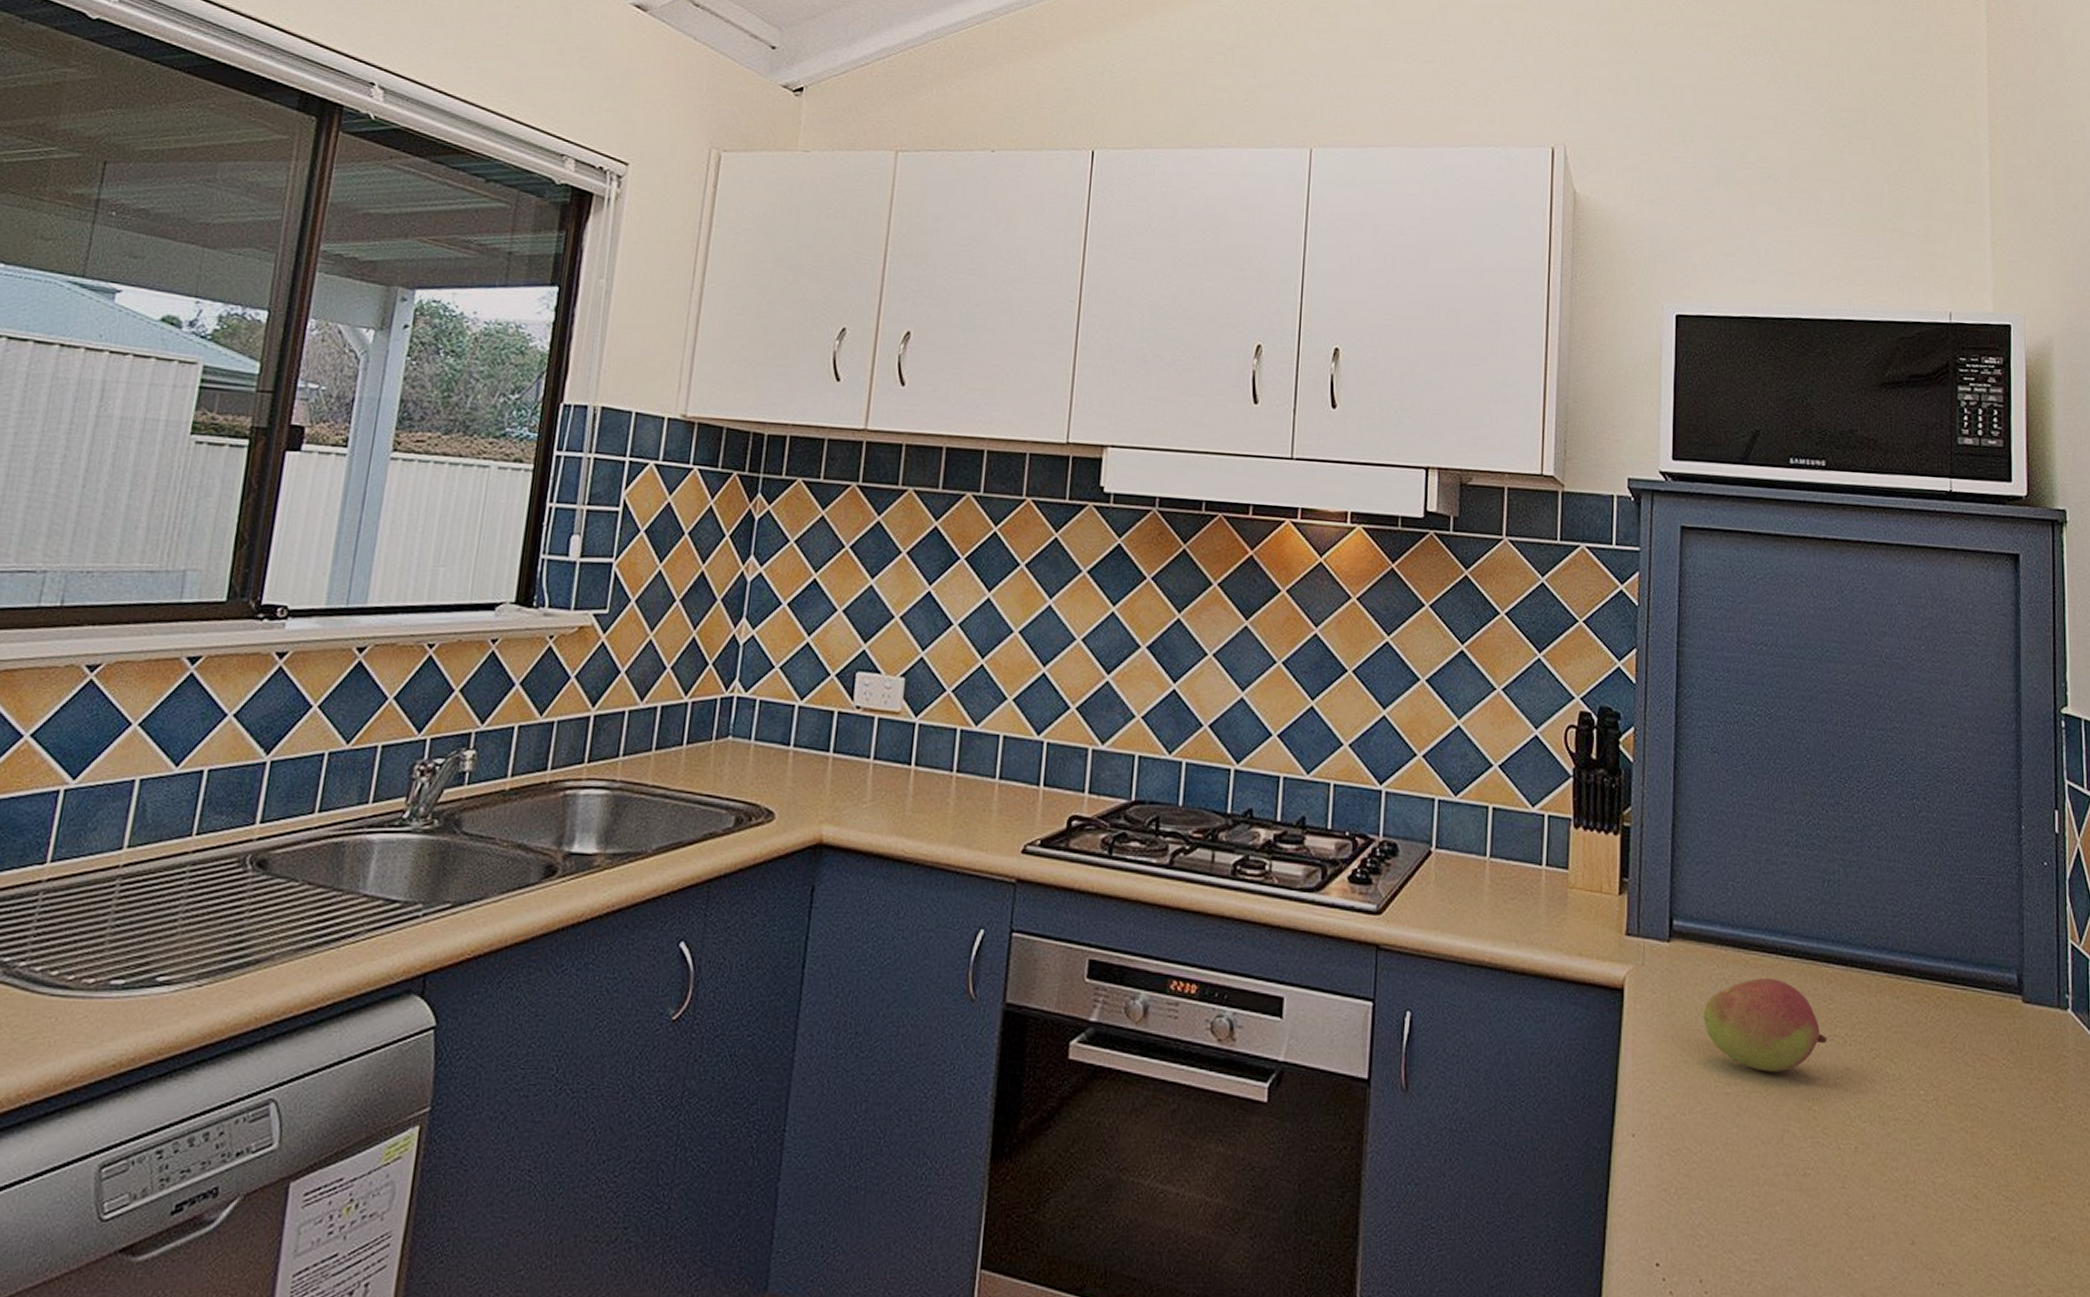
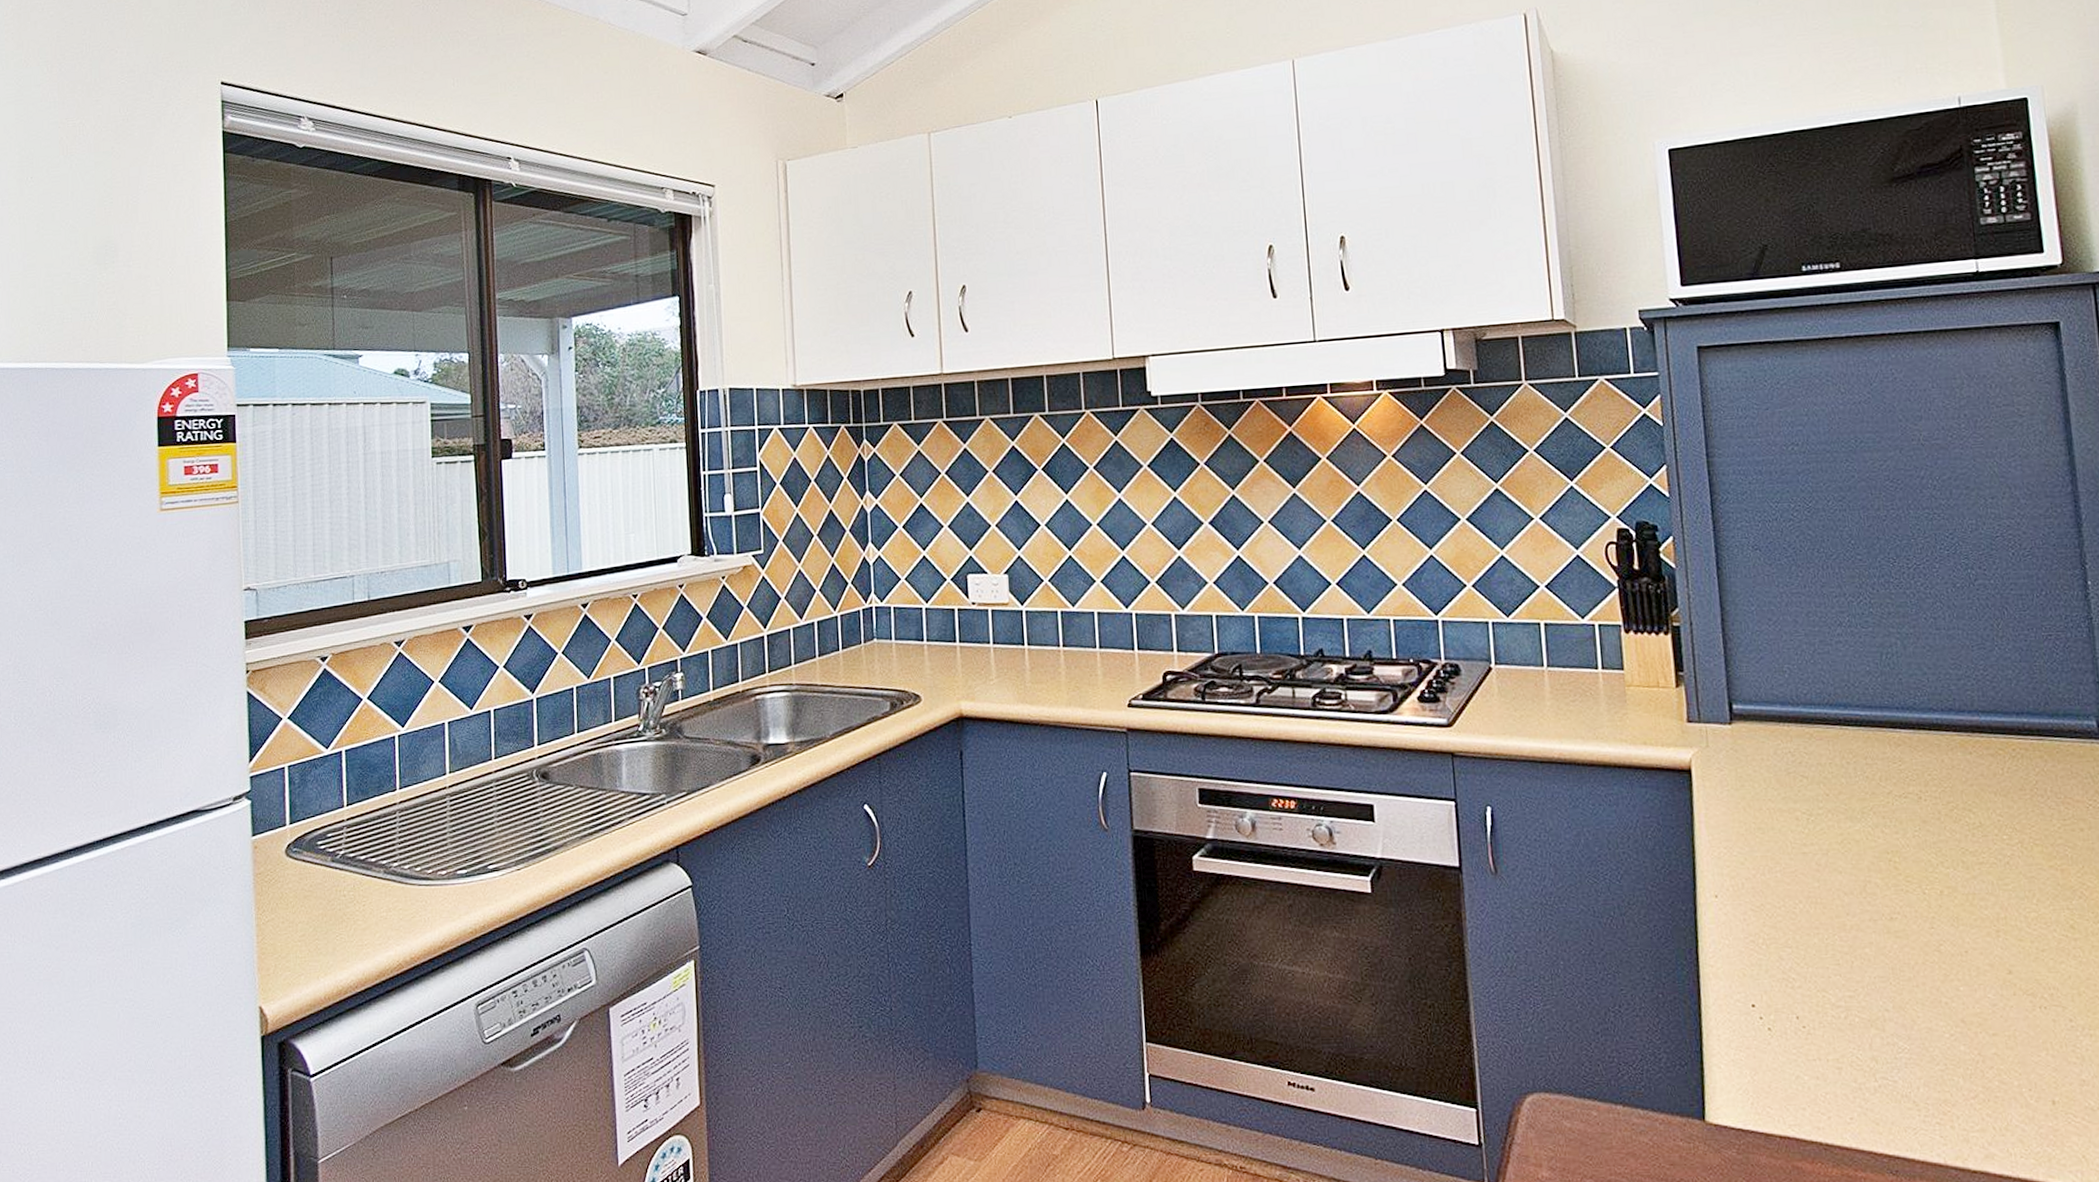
fruit: present [1703,977,1827,1072] -> none [1772,747,1901,831]

